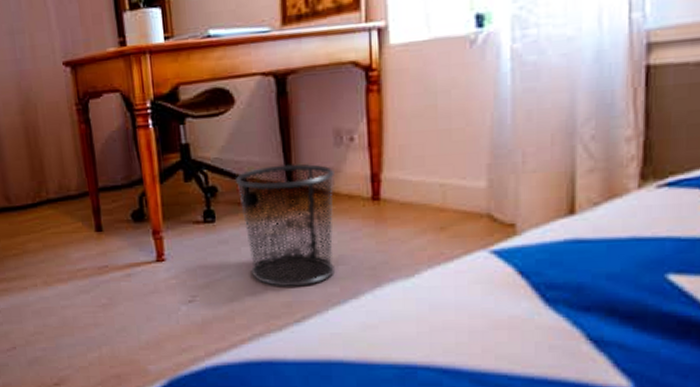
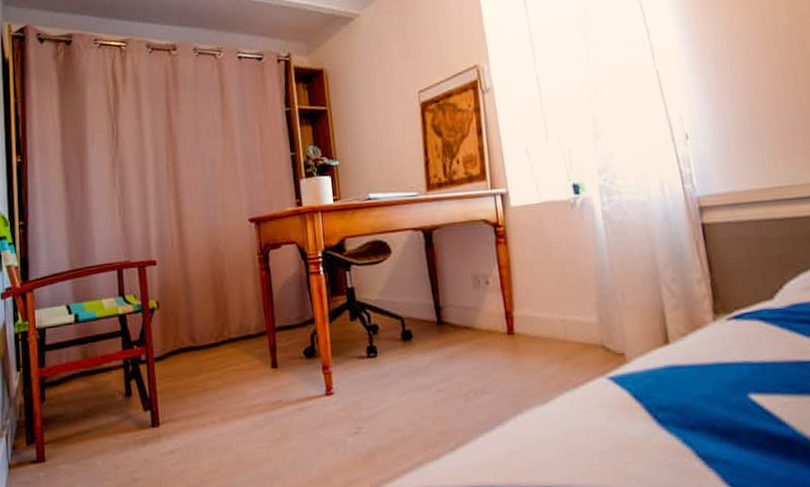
trash can: present [234,164,334,287] -> none [393,304,481,417]

